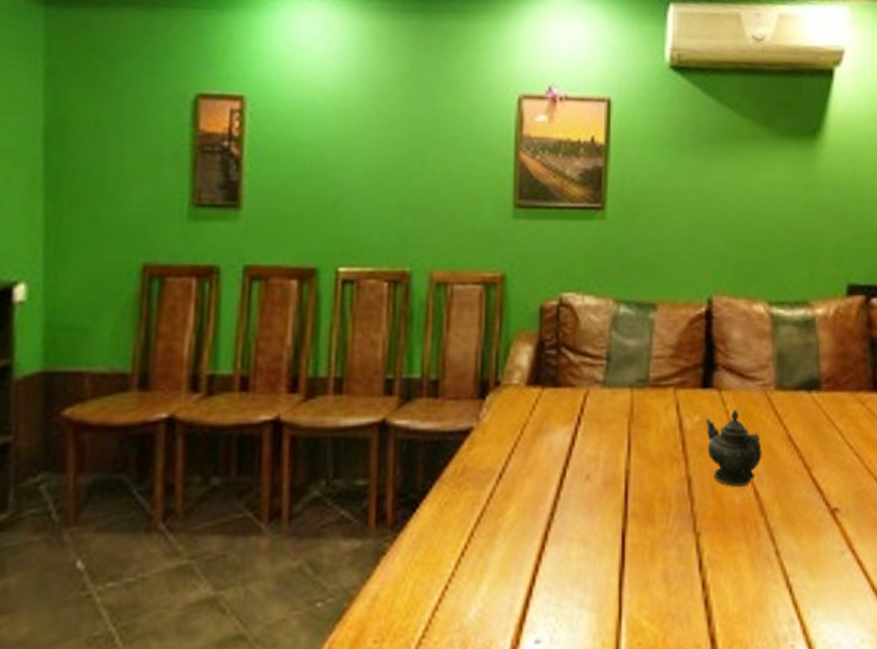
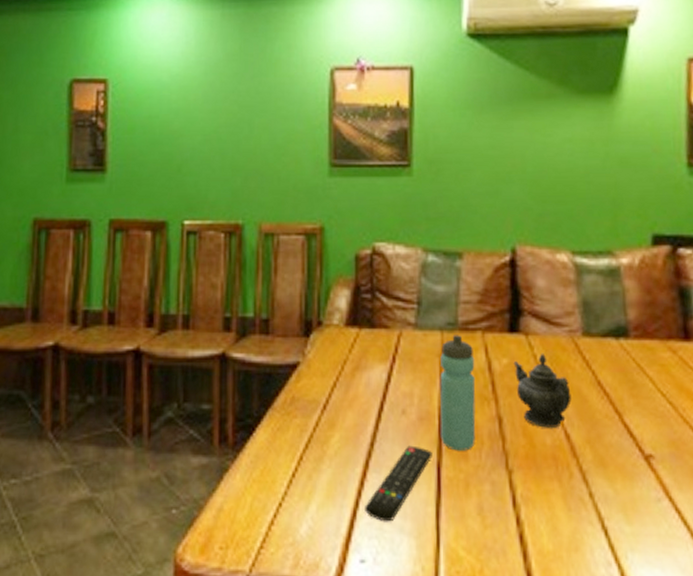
remote control: none [542,513,617,598] -> present [365,445,432,522]
water bottle: none [626,392,665,516] -> present [440,335,476,451]

